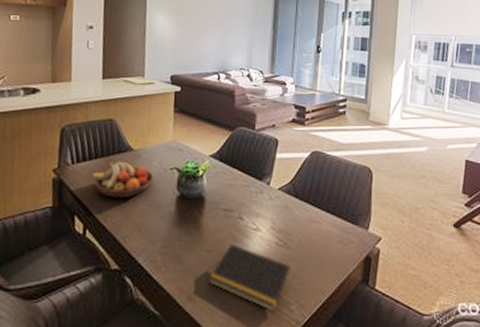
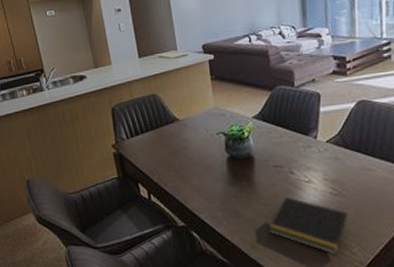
fruit bowl: present [90,161,154,198] -> none [145,131,203,165]

